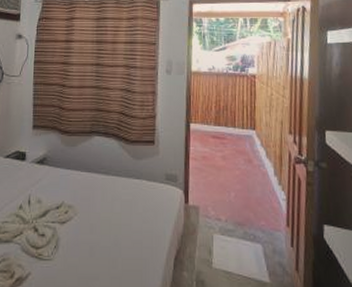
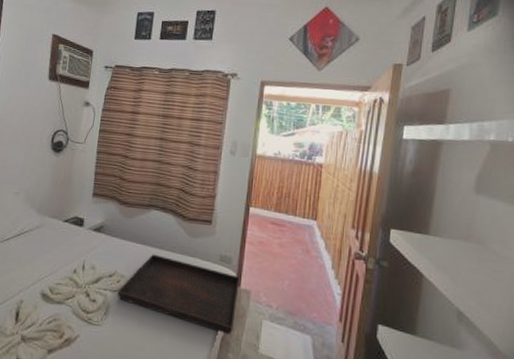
serving tray: none [66,180,187,254] -> present [117,254,240,336]

